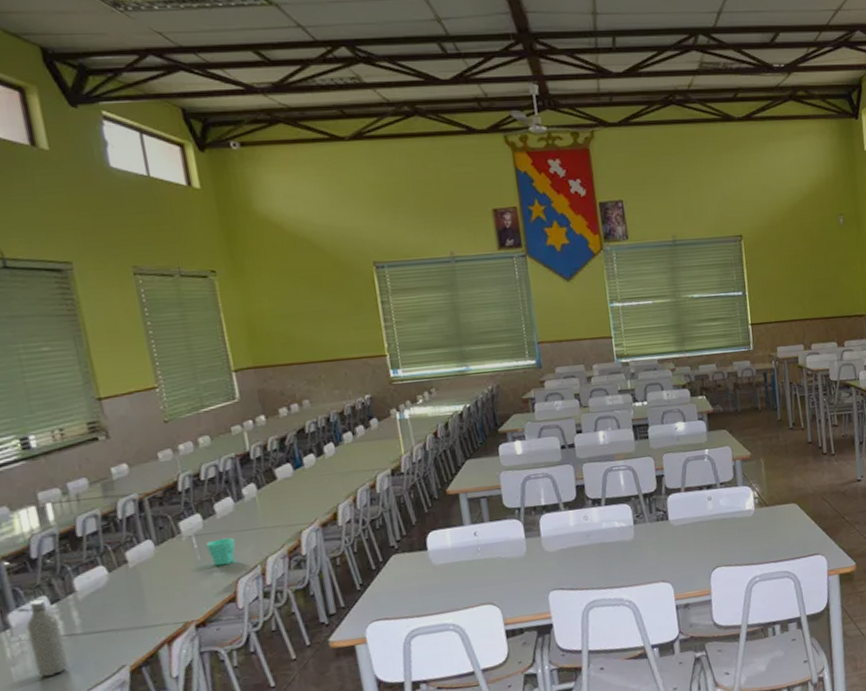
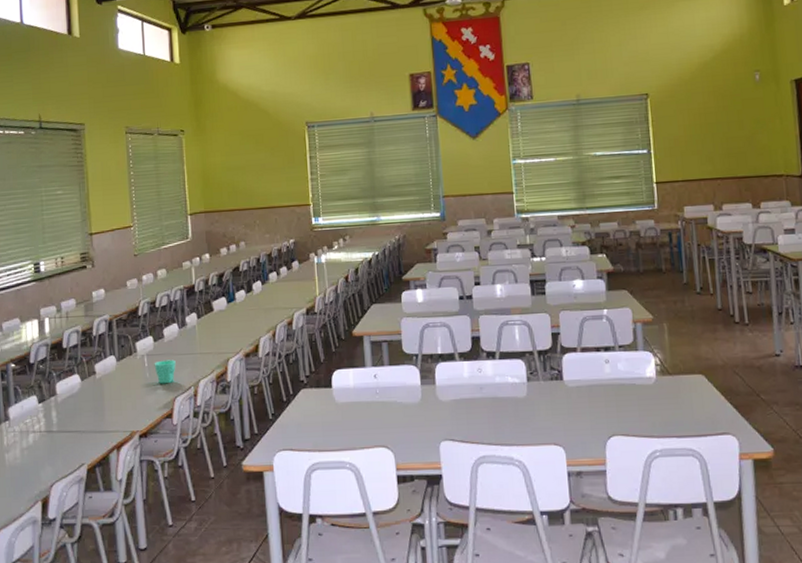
water bottle: present [16,598,69,677] -> none [15,397,45,465]

